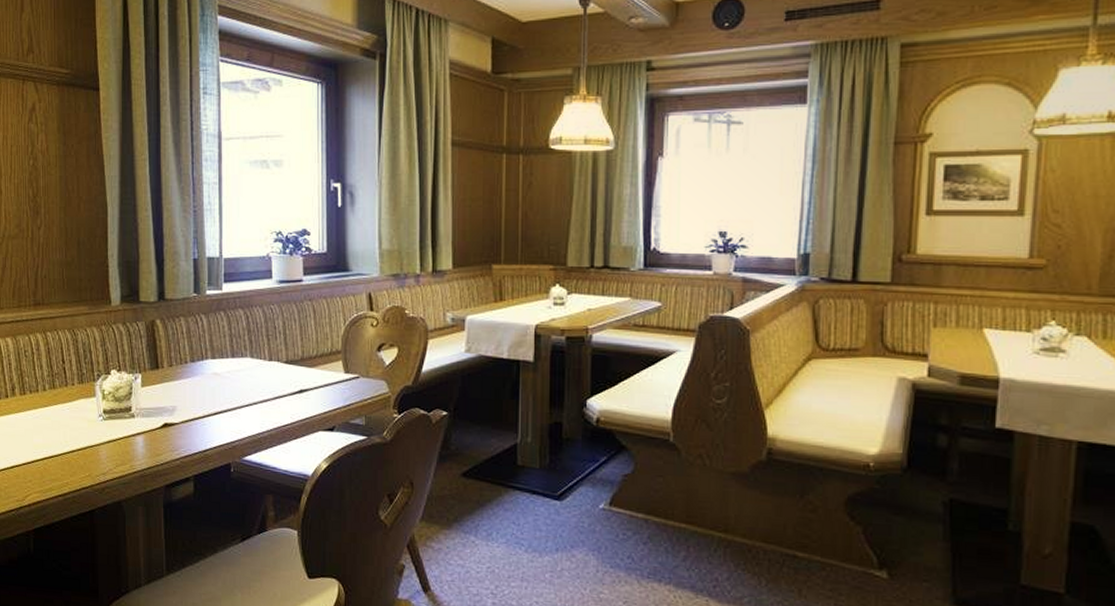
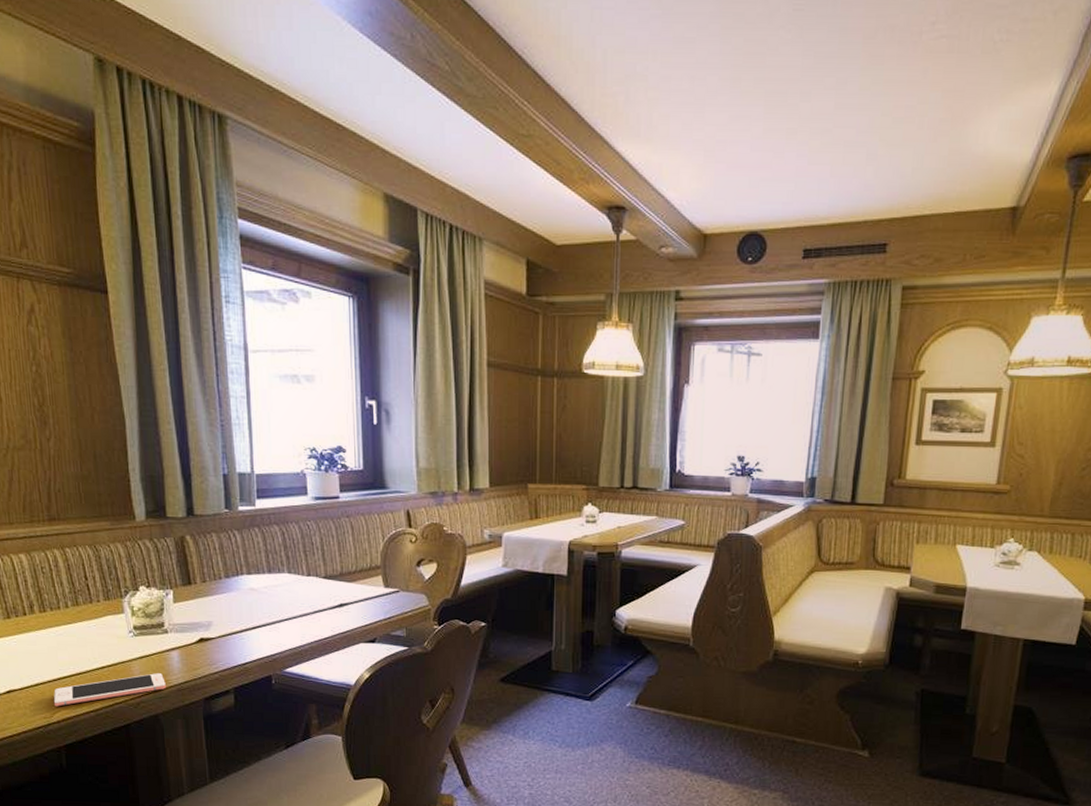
cell phone: none [26,458,130,490] -> present [53,673,166,707]

